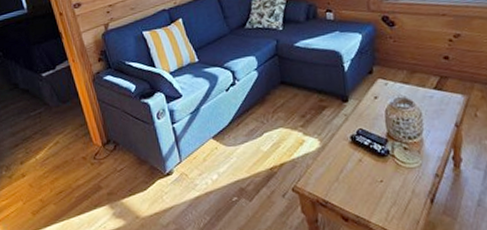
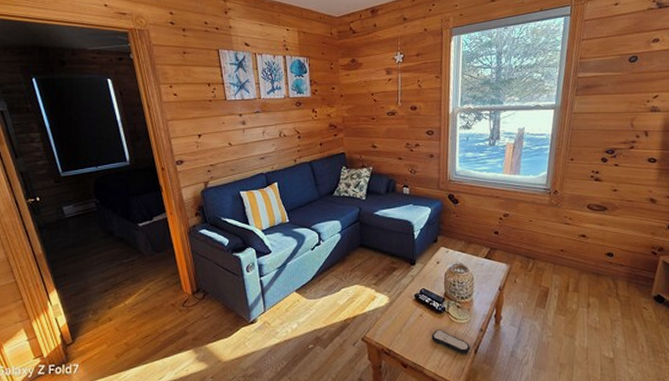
remote control: none [375,176,425,205] -> present [431,329,470,354]

